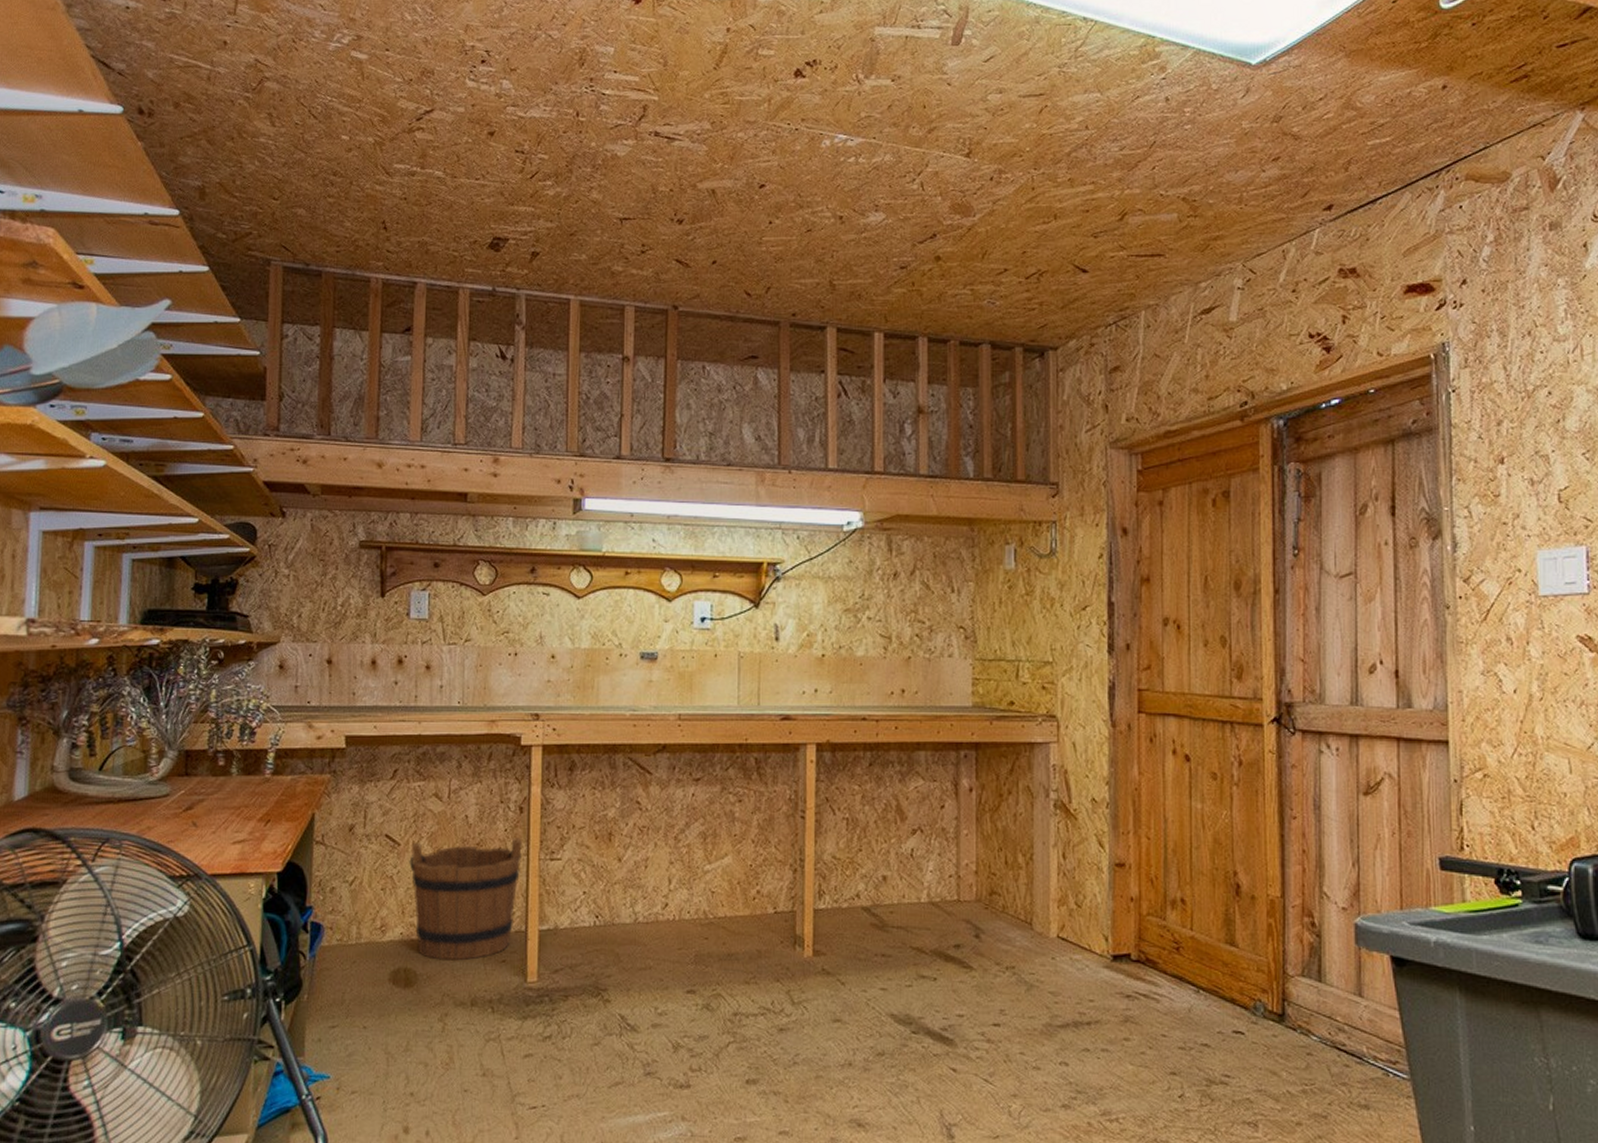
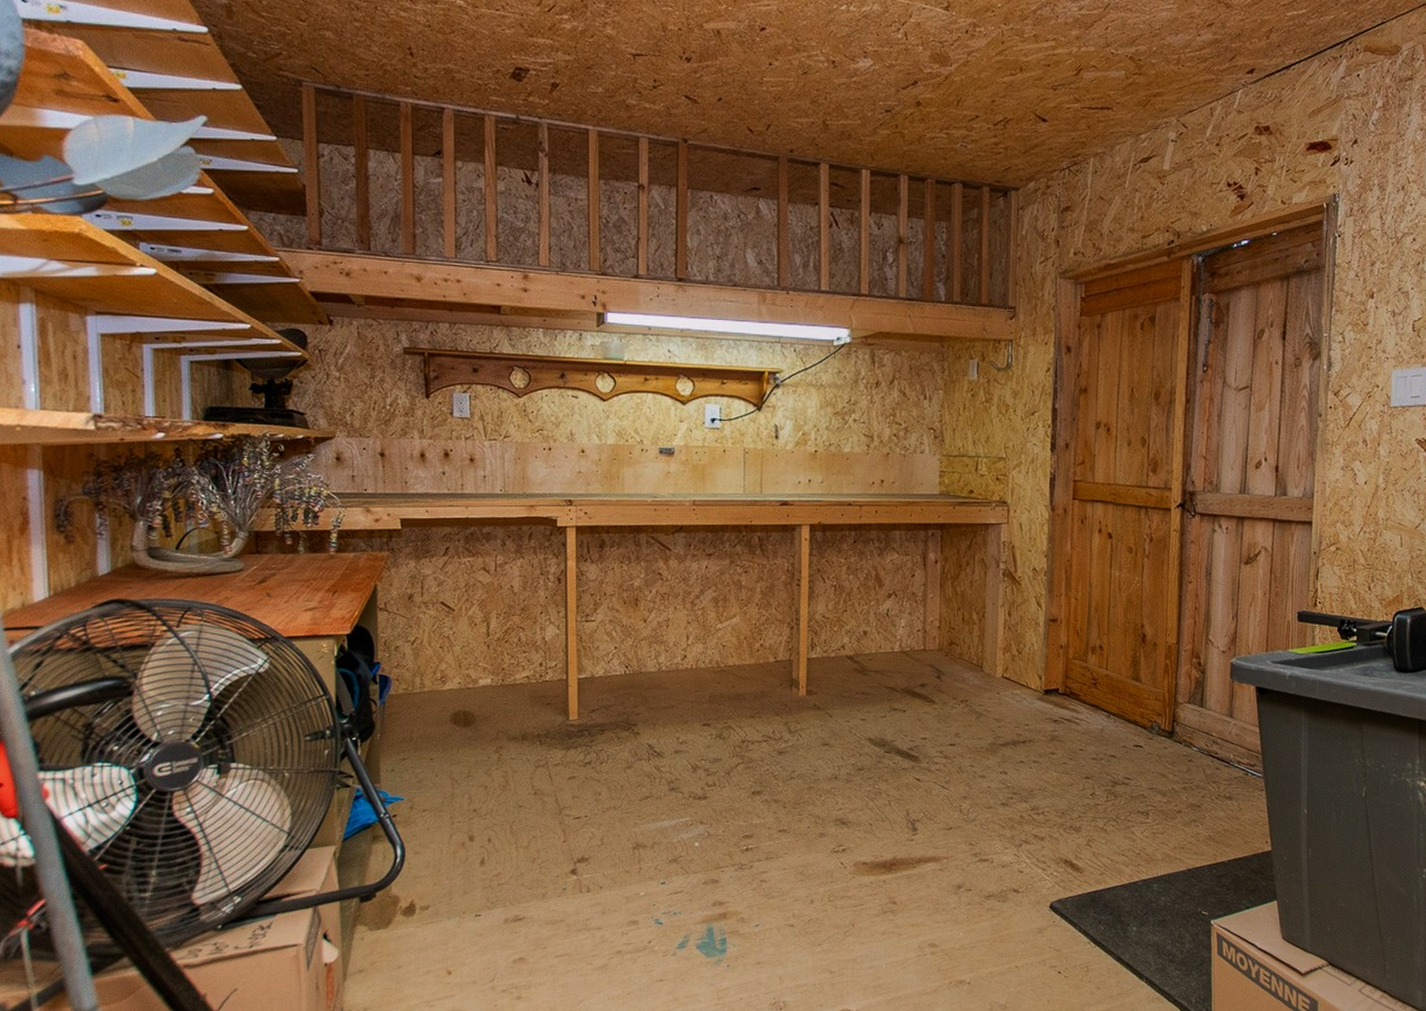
bucket: present [409,838,522,961] -> none [463,603,561,704]

